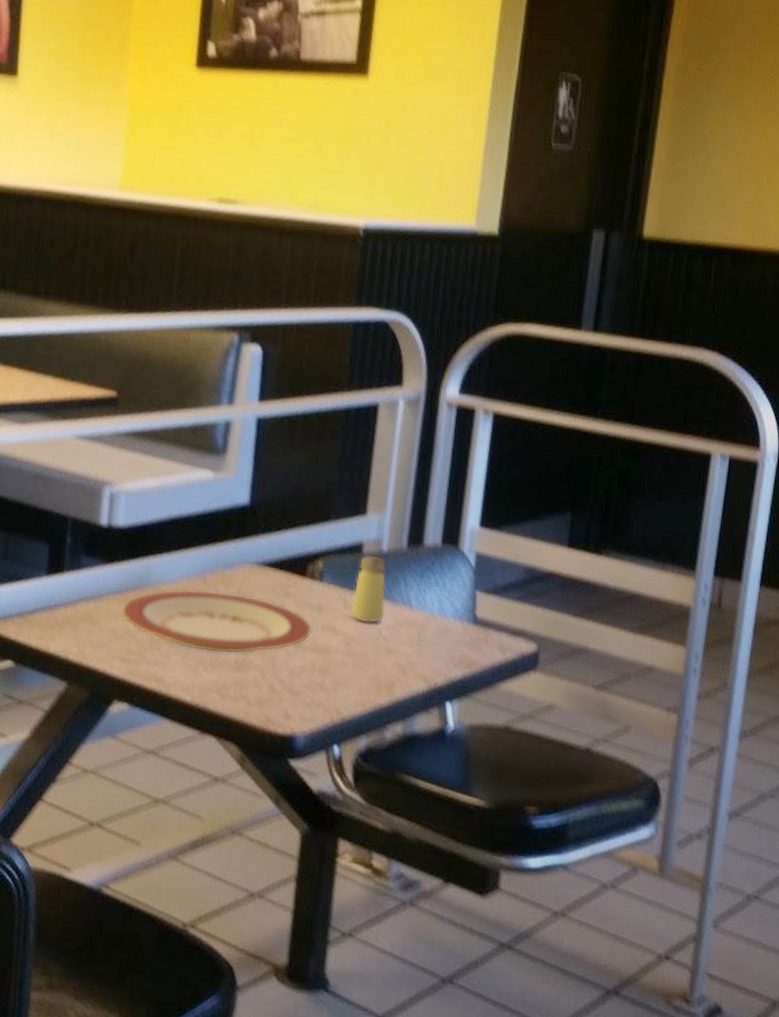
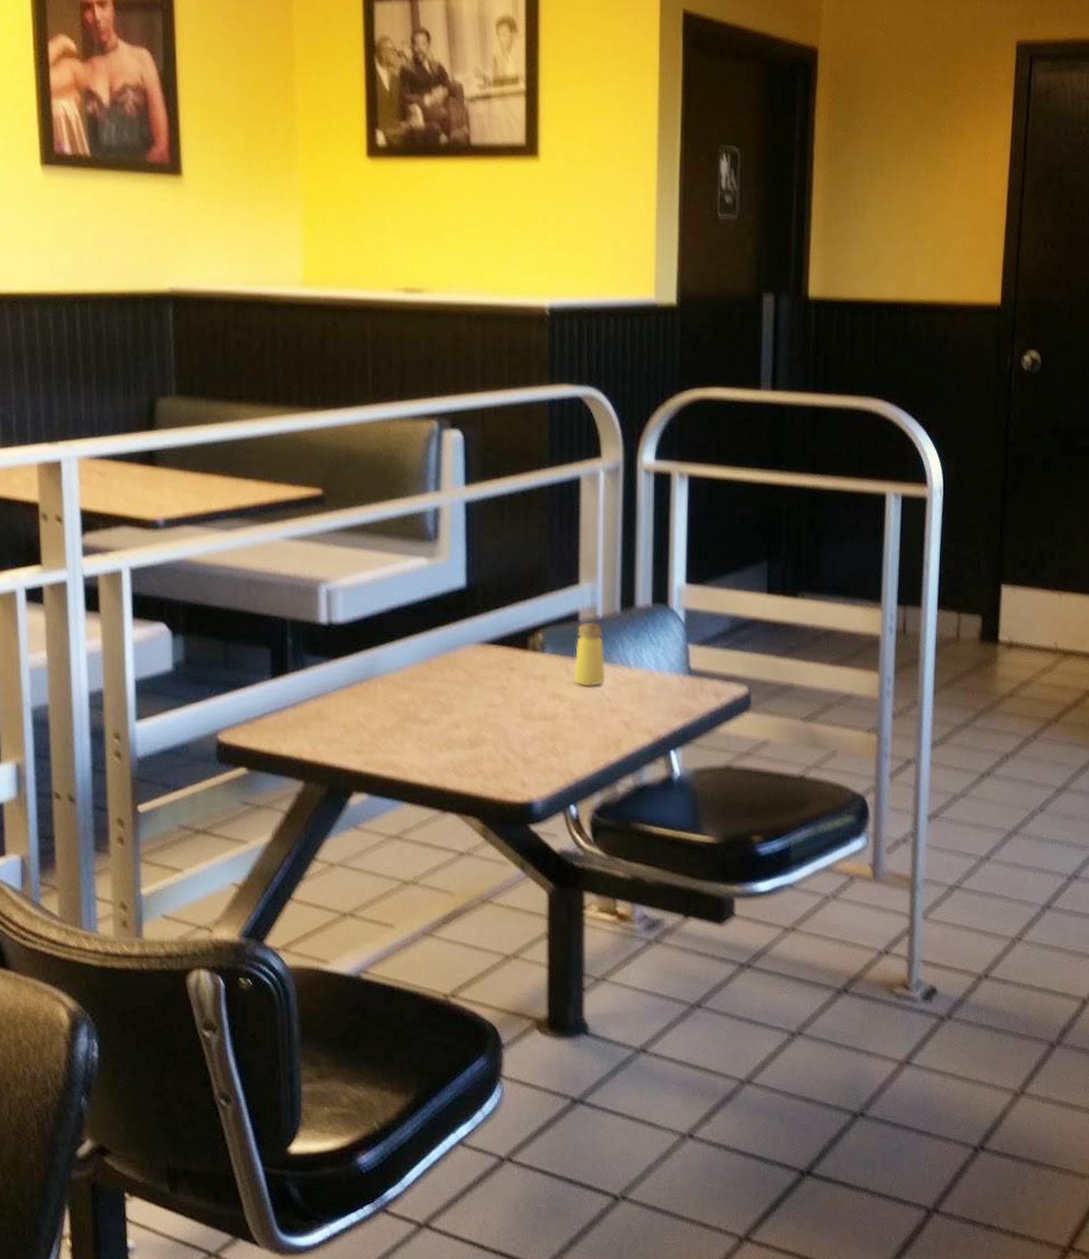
plate: present [121,589,313,654] -> none [350,674,539,734]

